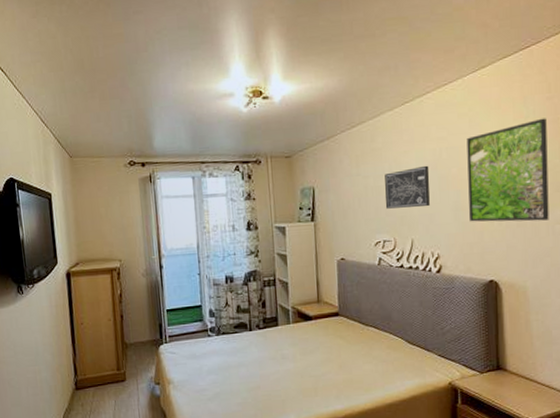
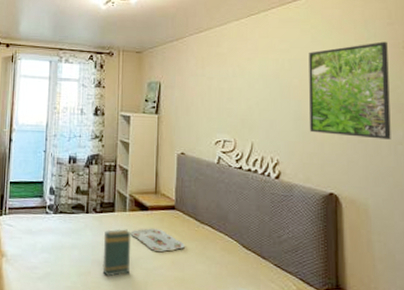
book: none [269,341,299,389] -> present [102,229,131,277]
serving tray: none [296,336,351,358] -> present [130,228,185,252]
wall art: present [385,165,430,209] -> none [227,73,272,113]

